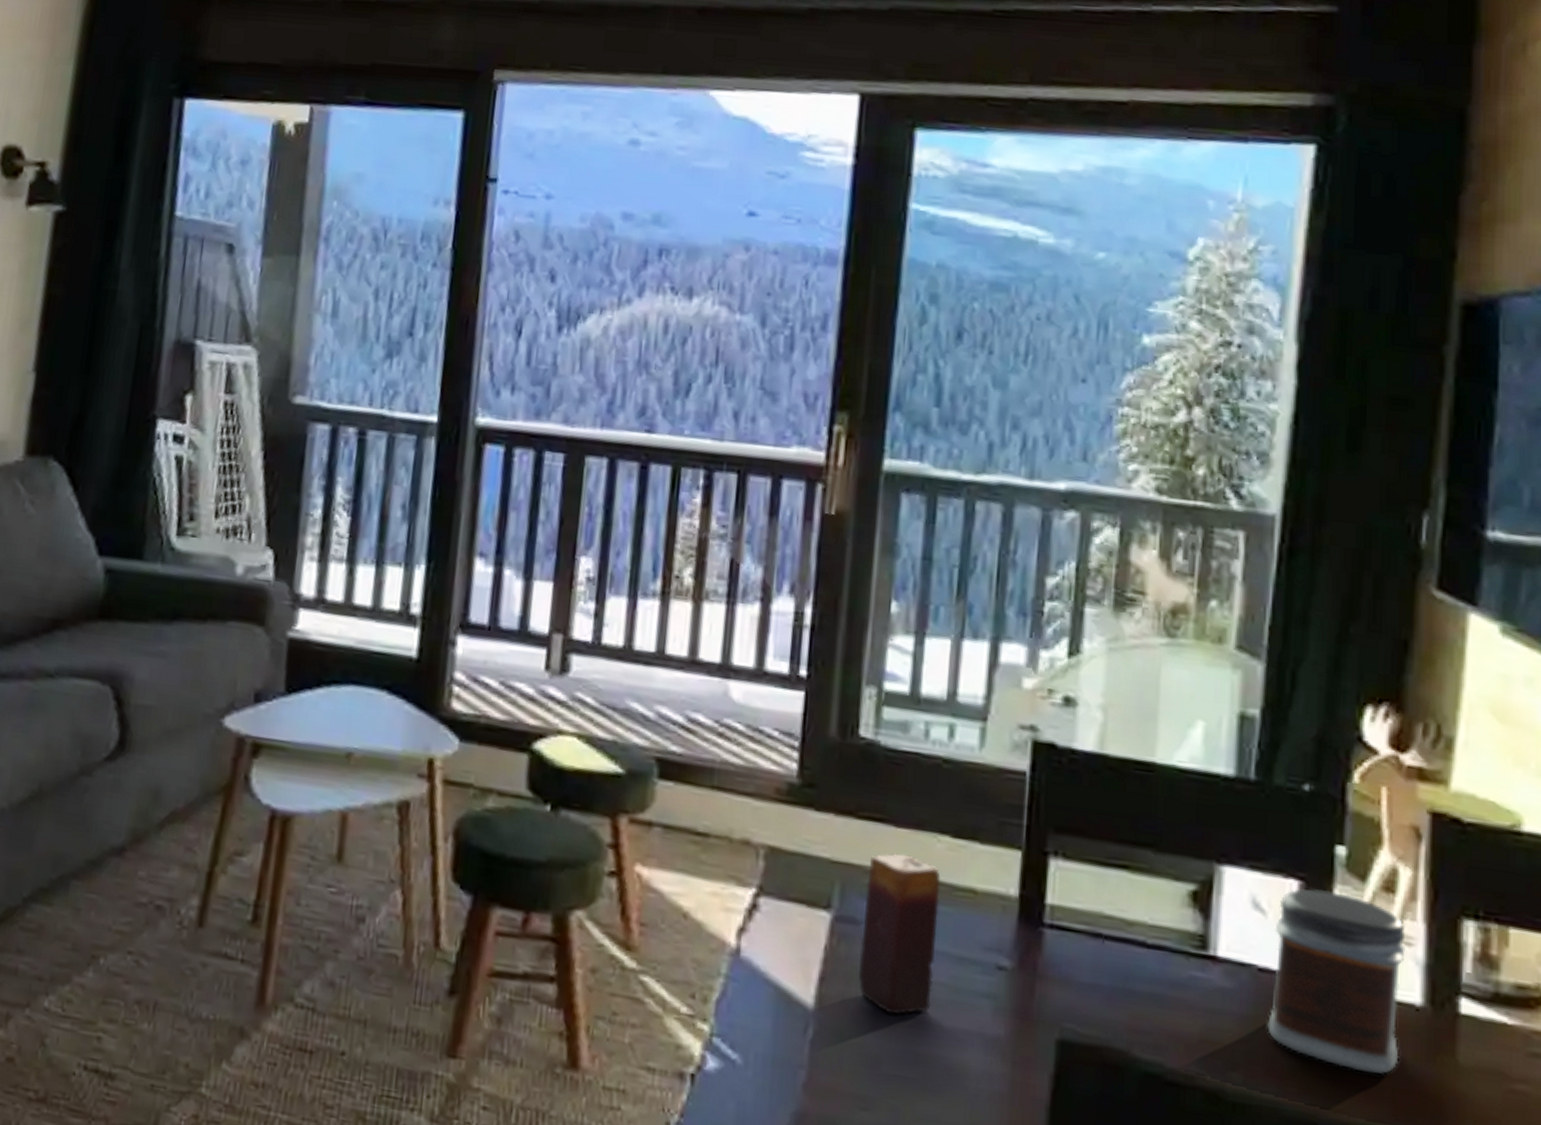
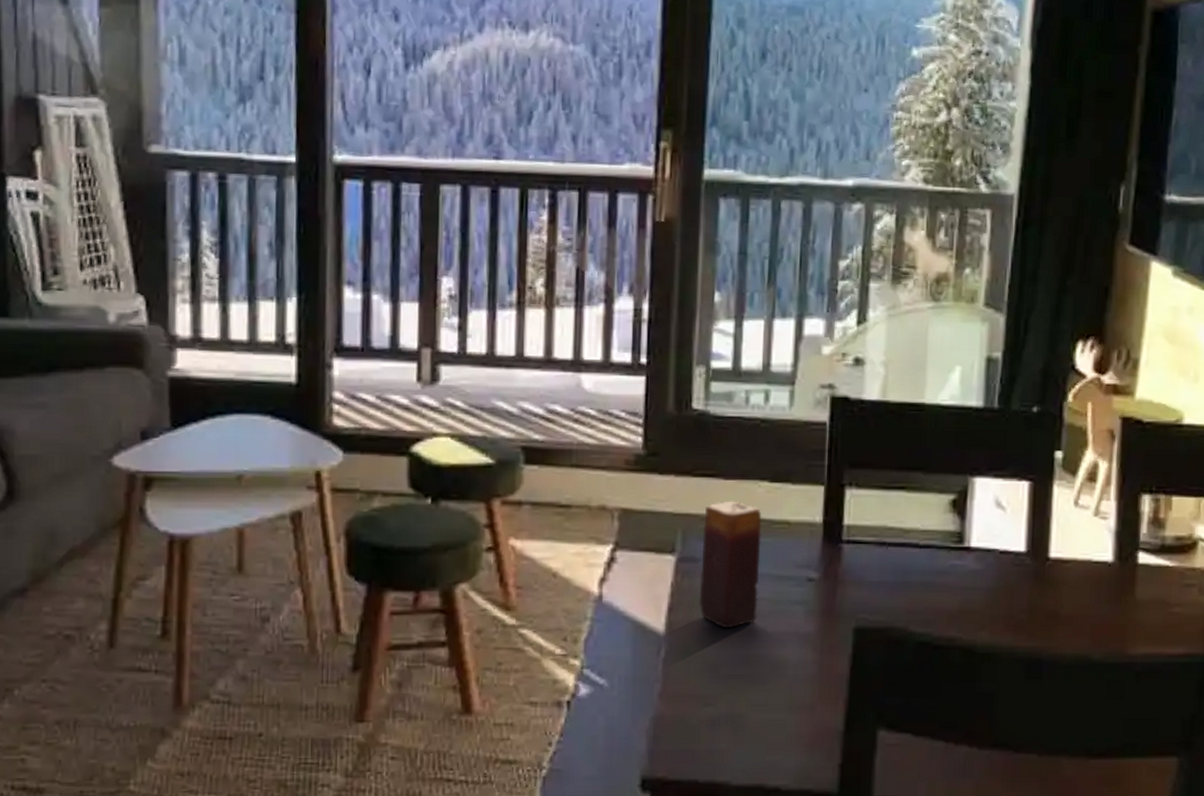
jar: present [1267,888,1406,1074] -> none [1006,486,1103,617]

